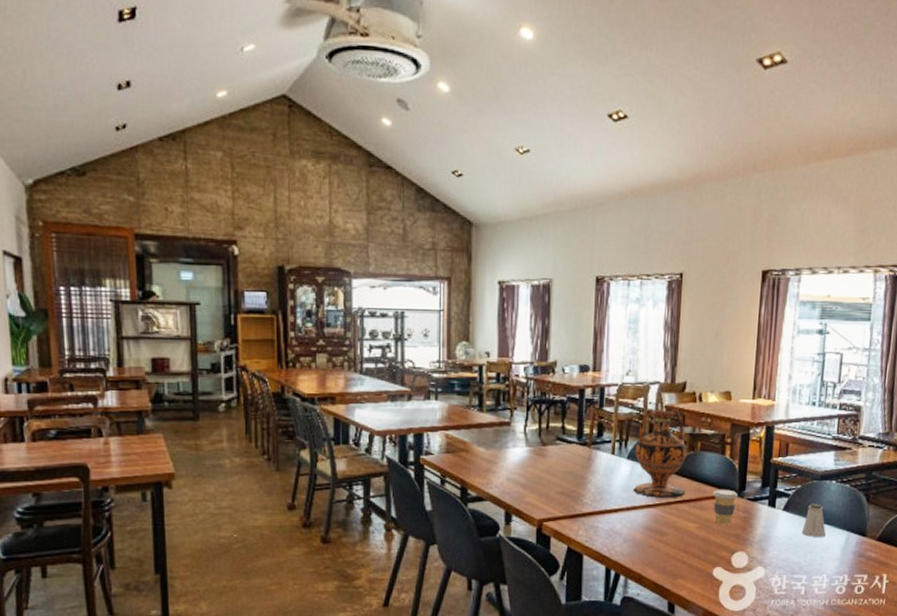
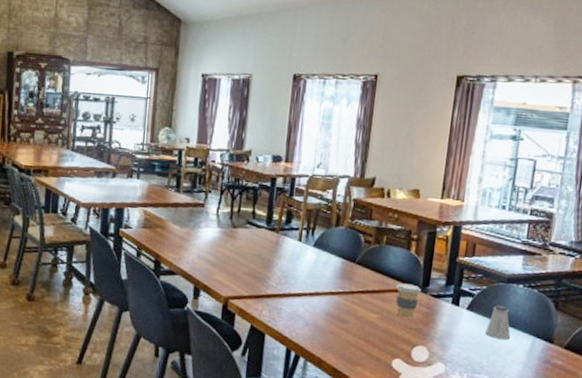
vase: present [633,409,687,498] -> none [317,201,373,288]

